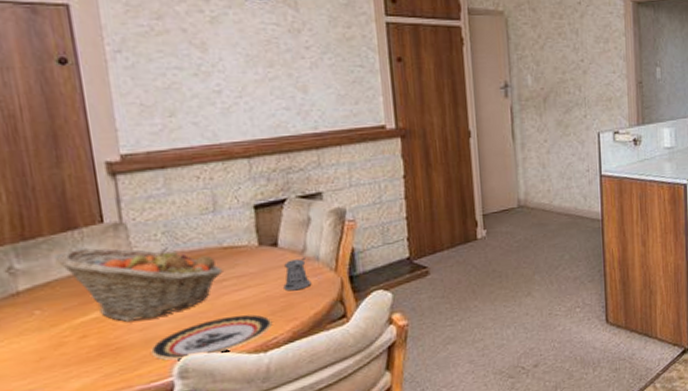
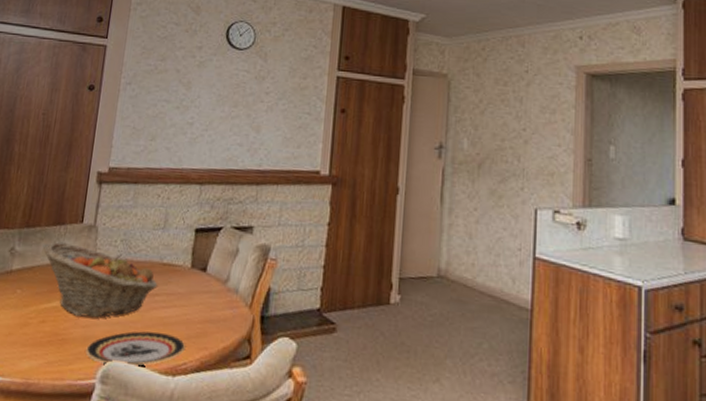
pepper shaker: present [283,257,312,291] -> none [202,287,227,320]

